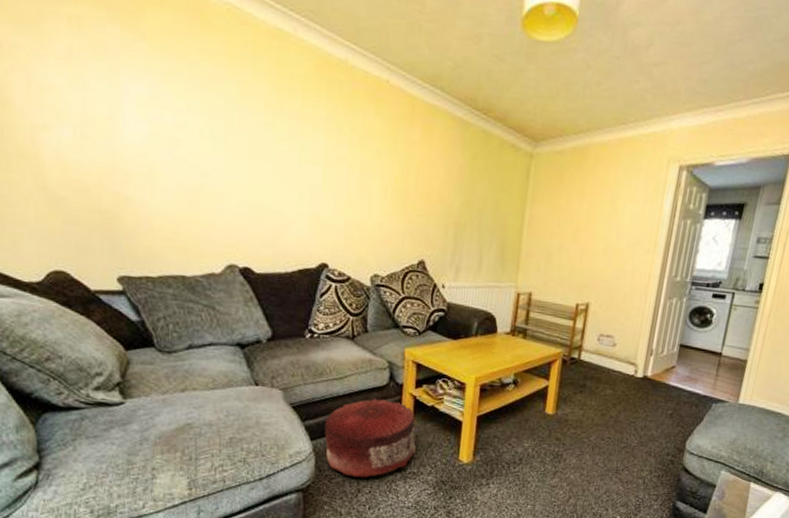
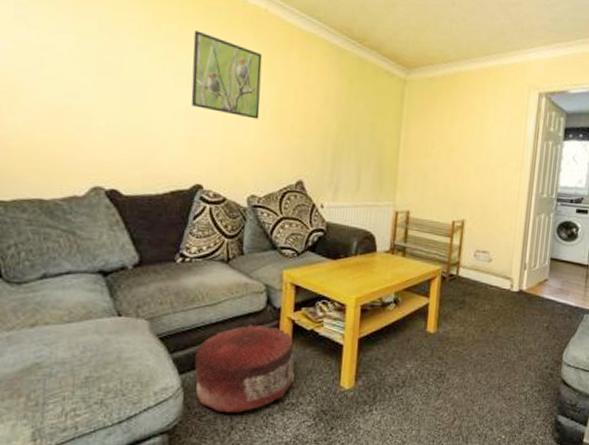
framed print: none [315,106,384,198] -> present [191,30,263,120]

